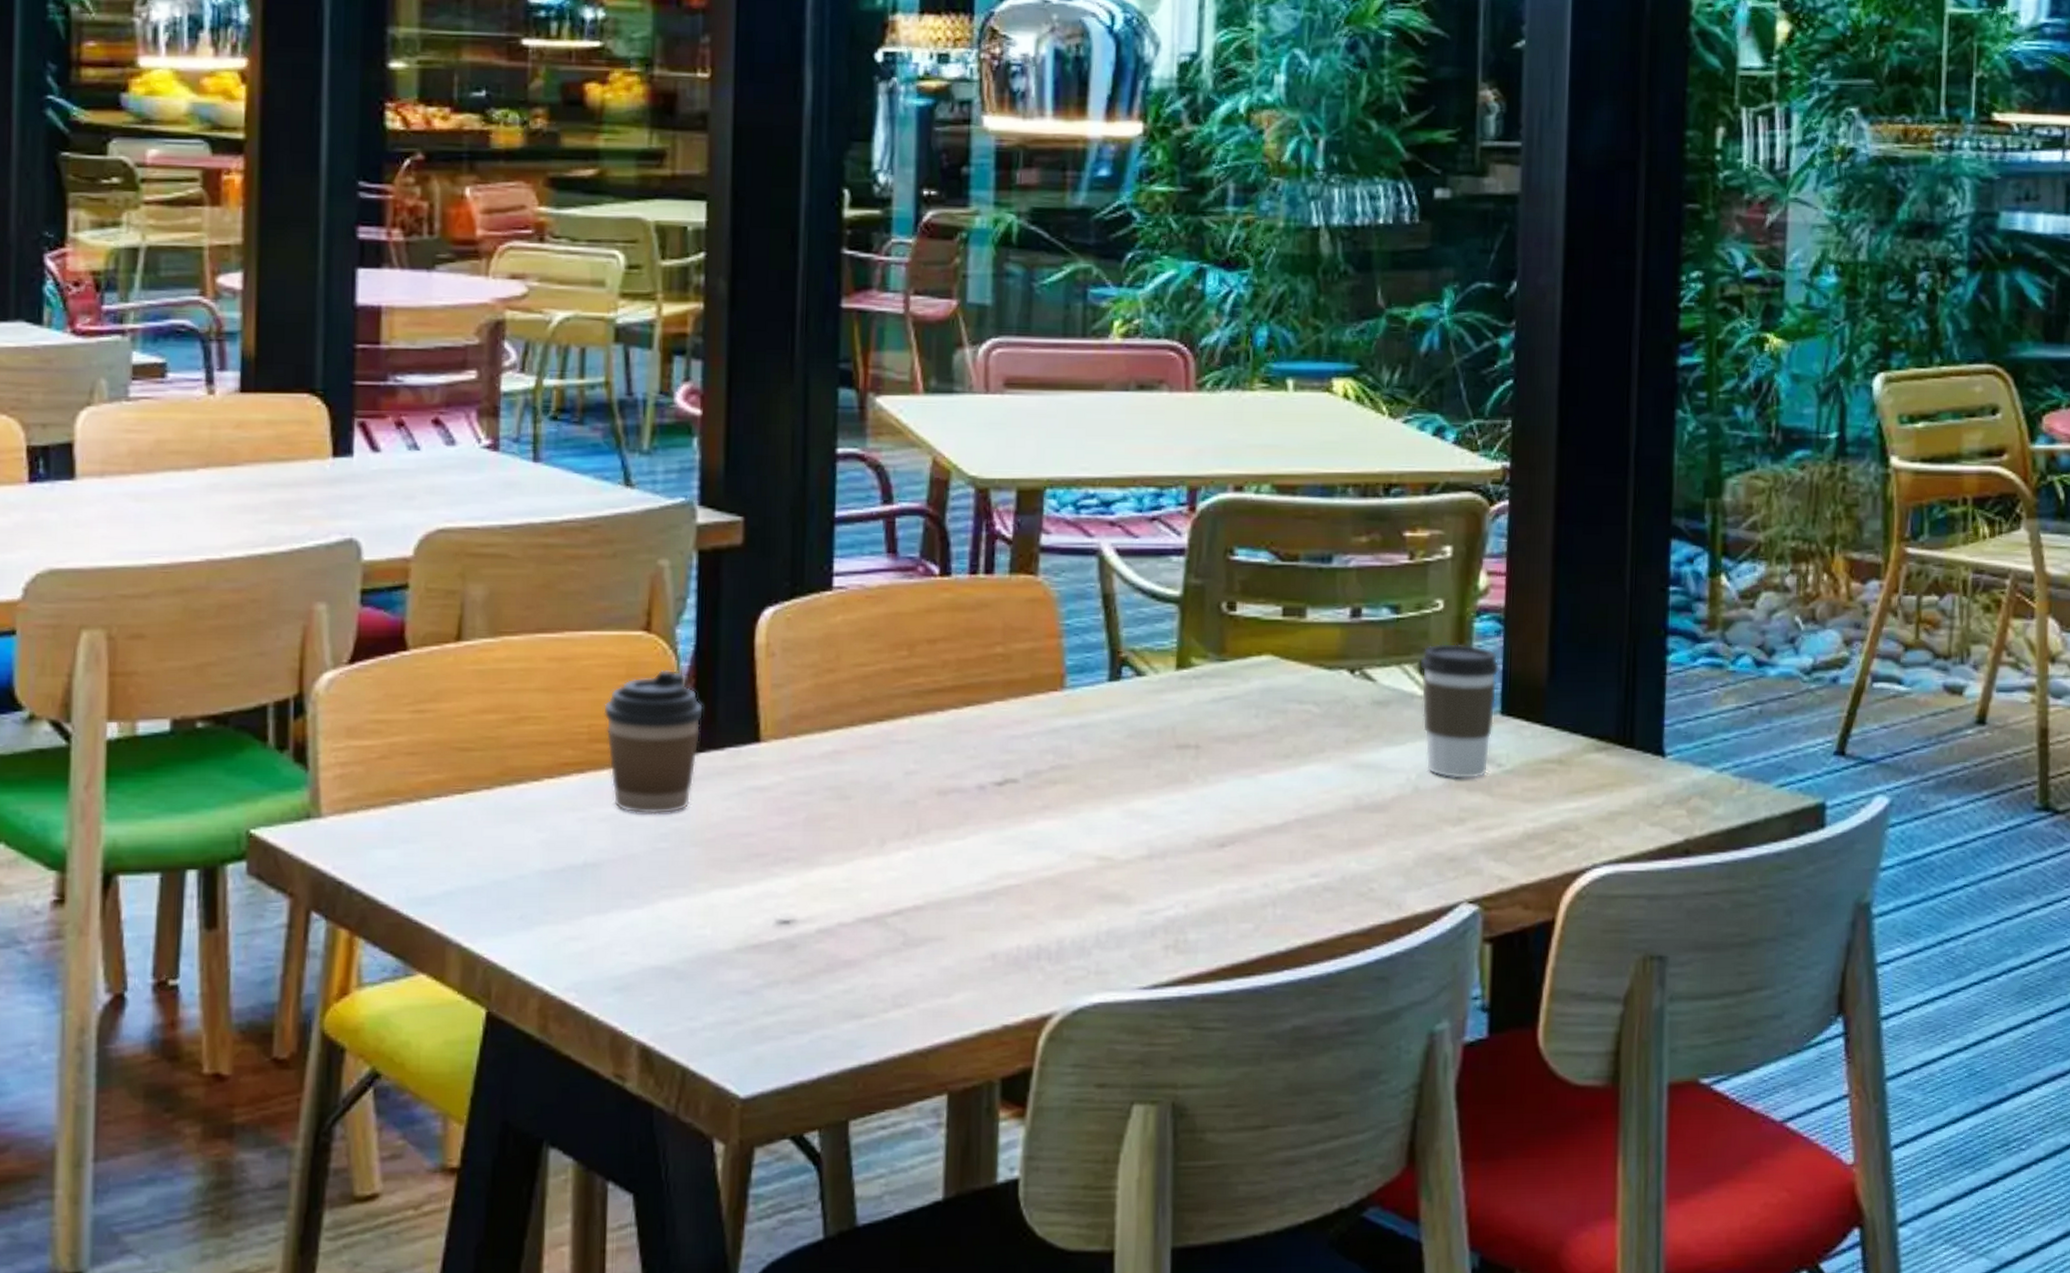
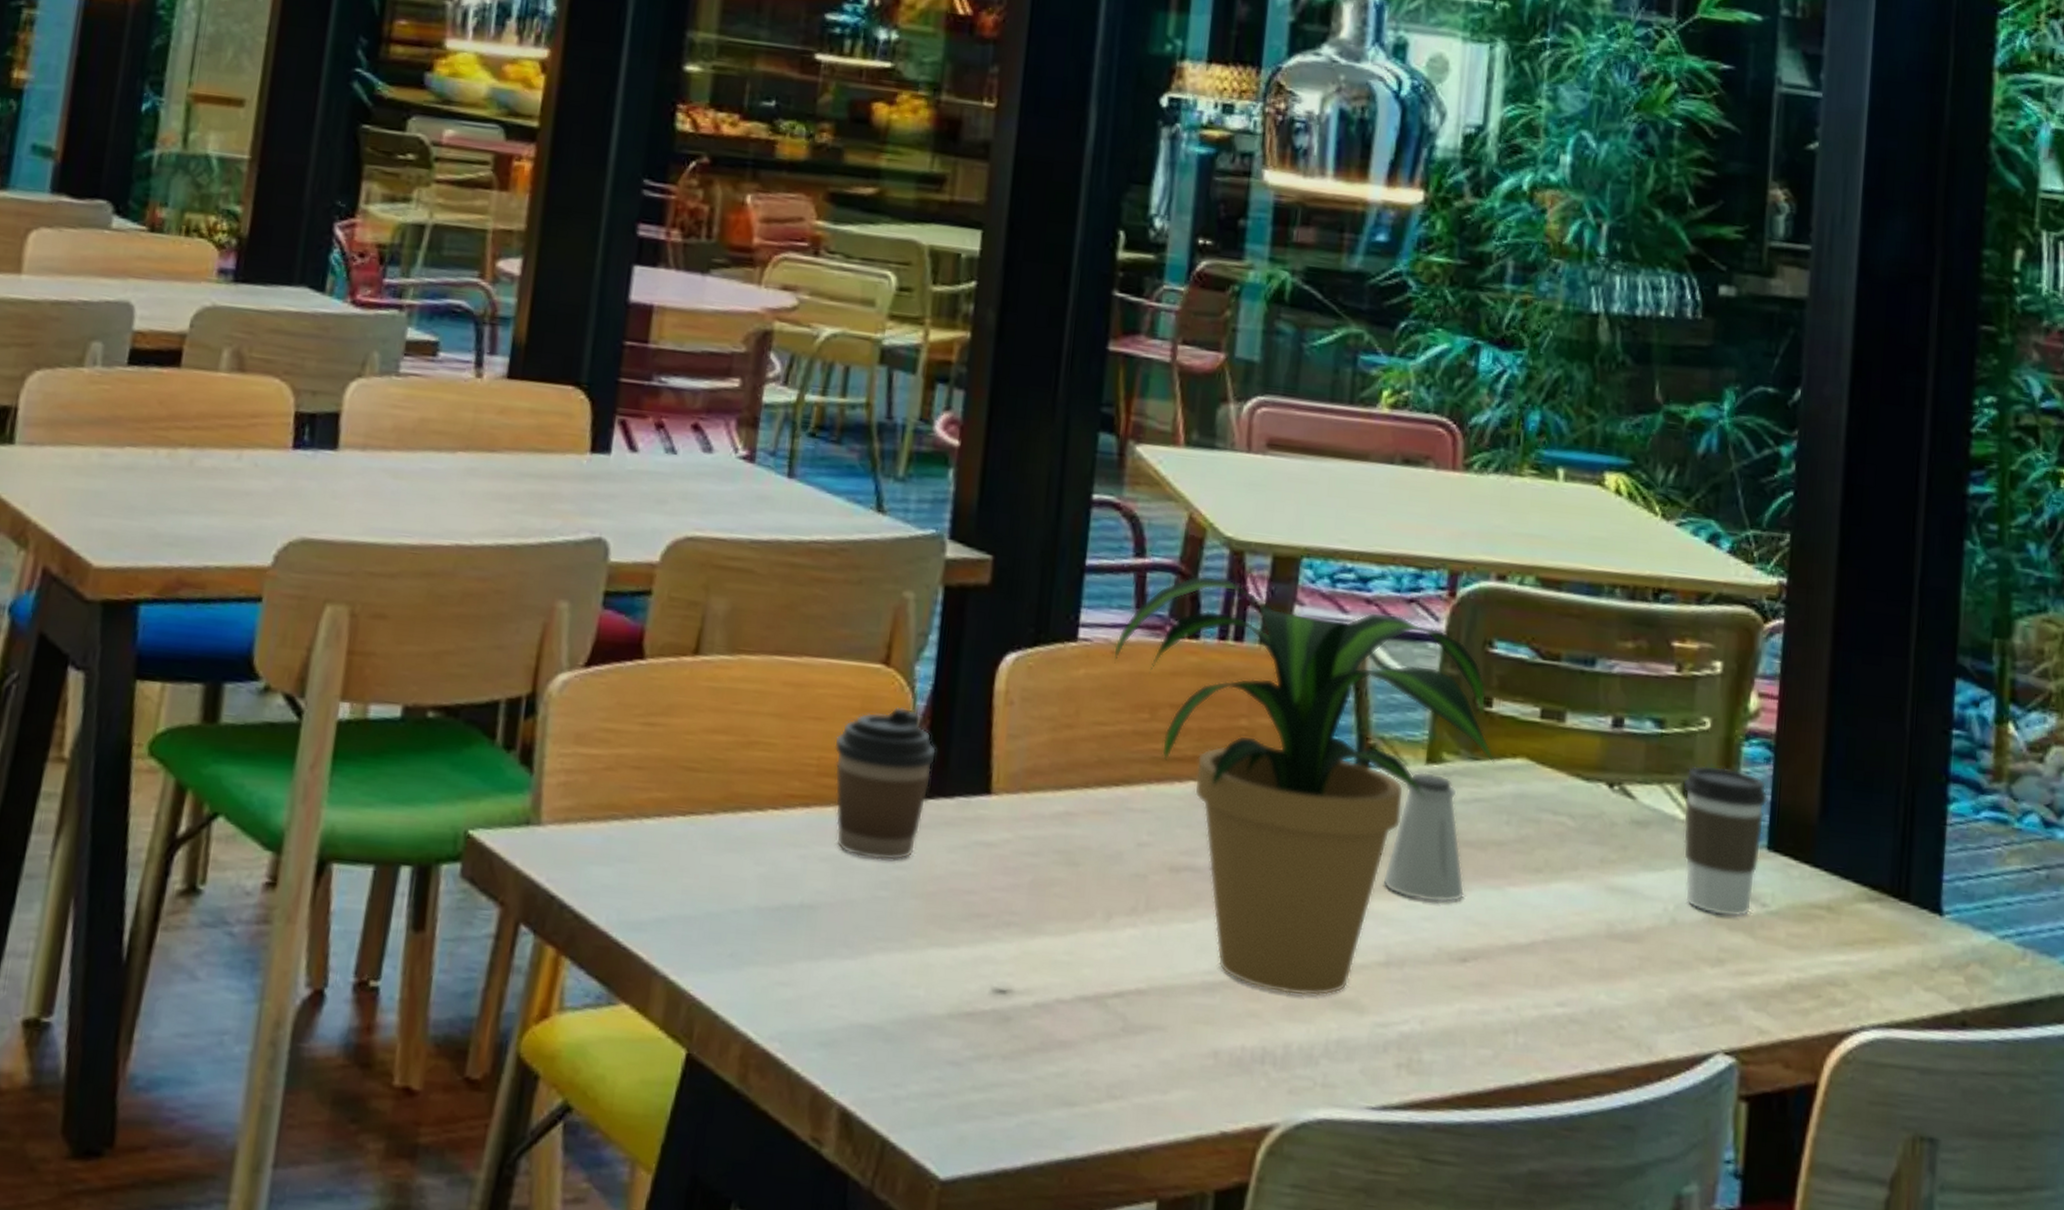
potted plant: none [868,515,1242,894] -> present [1113,575,1496,996]
saltshaker: none [1141,678,1220,796] -> present [1383,772,1465,903]

